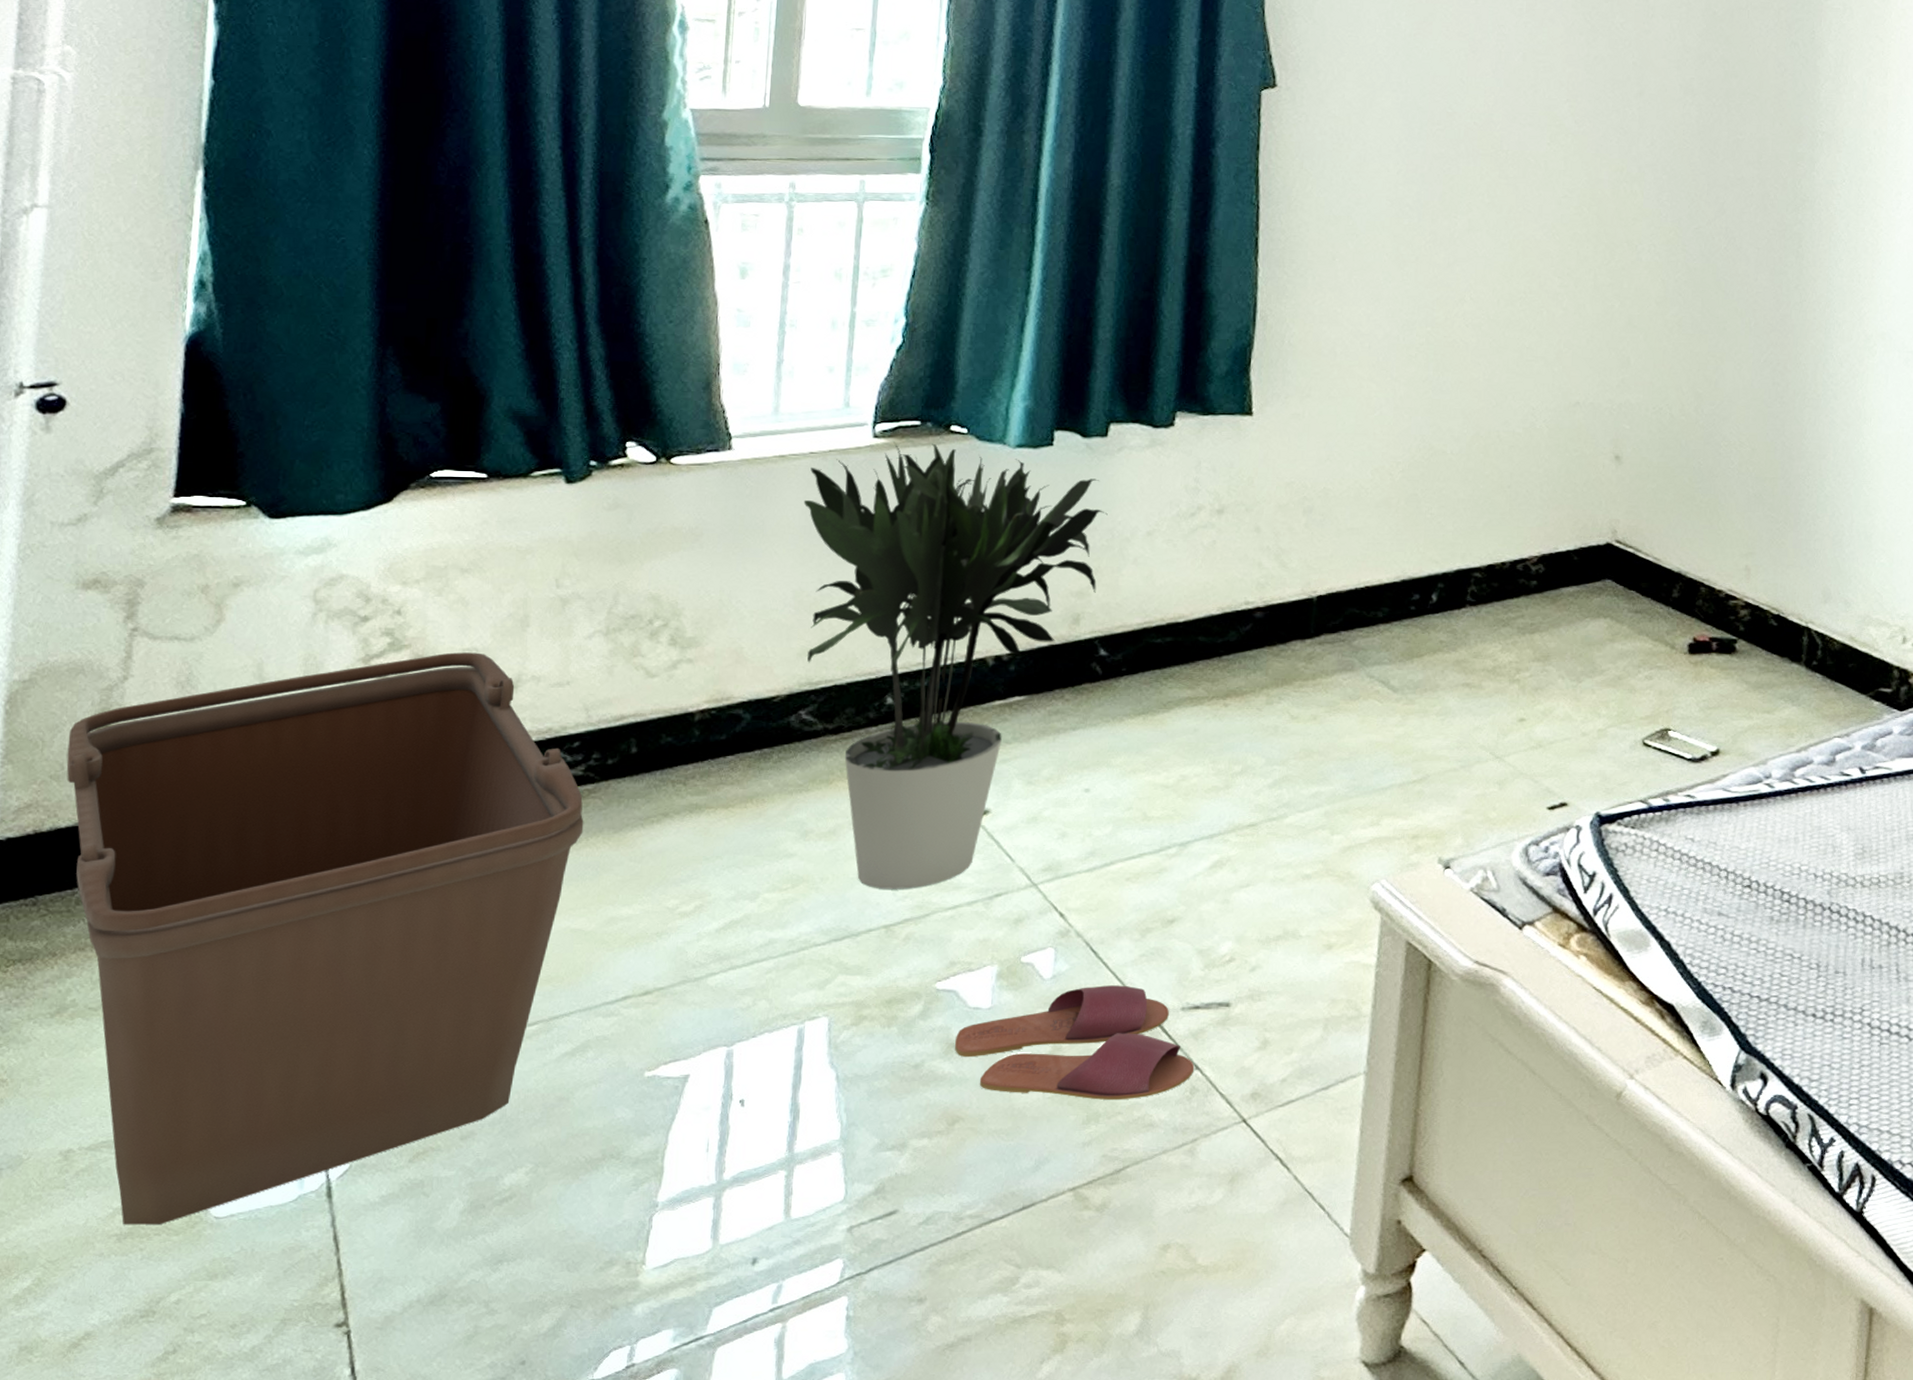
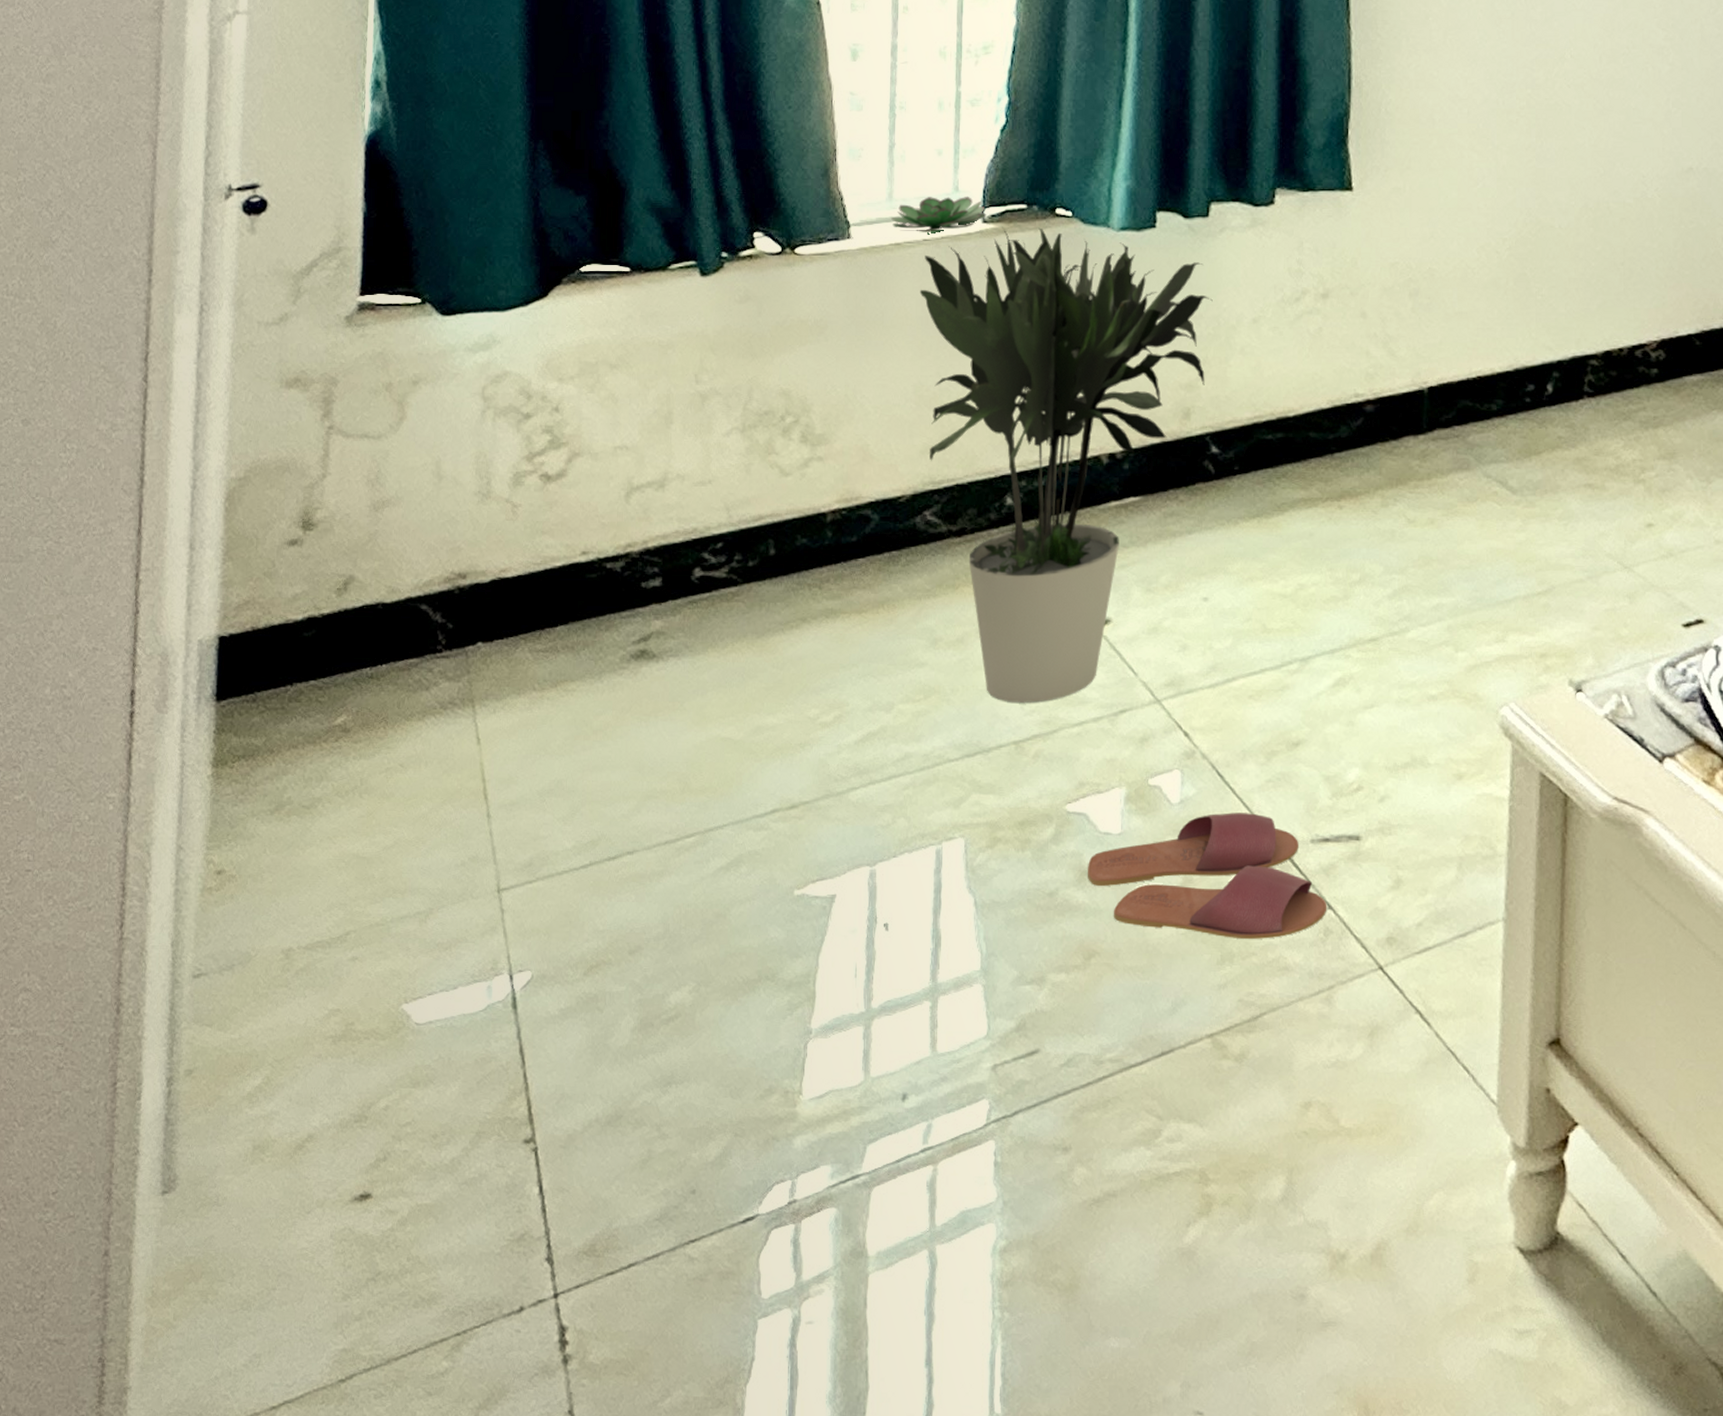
bicycle basket: present [66,652,584,1225] -> none [277,450,729,1028]
succulent plant: none [775,411,878,446] -> present [890,196,987,232]

